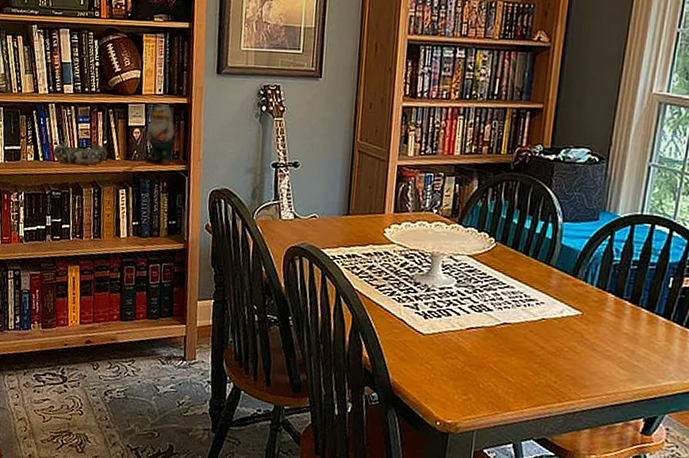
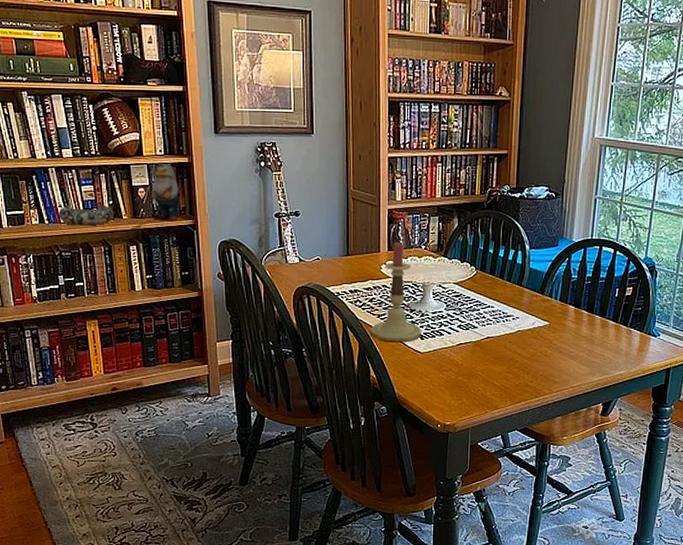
candlestick: none [367,203,426,320] -> present [371,241,422,343]

